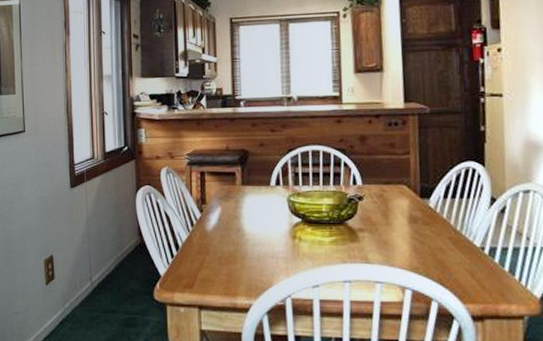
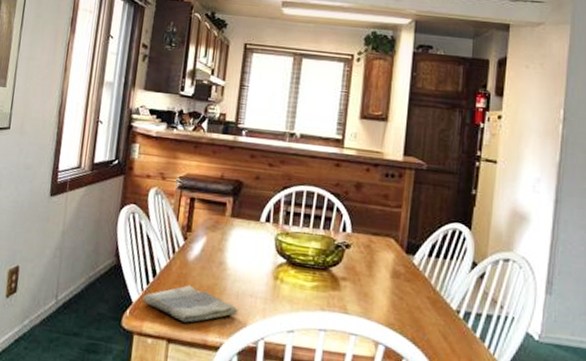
dish towel: none [170,254,262,289] -> present [142,285,239,323]

